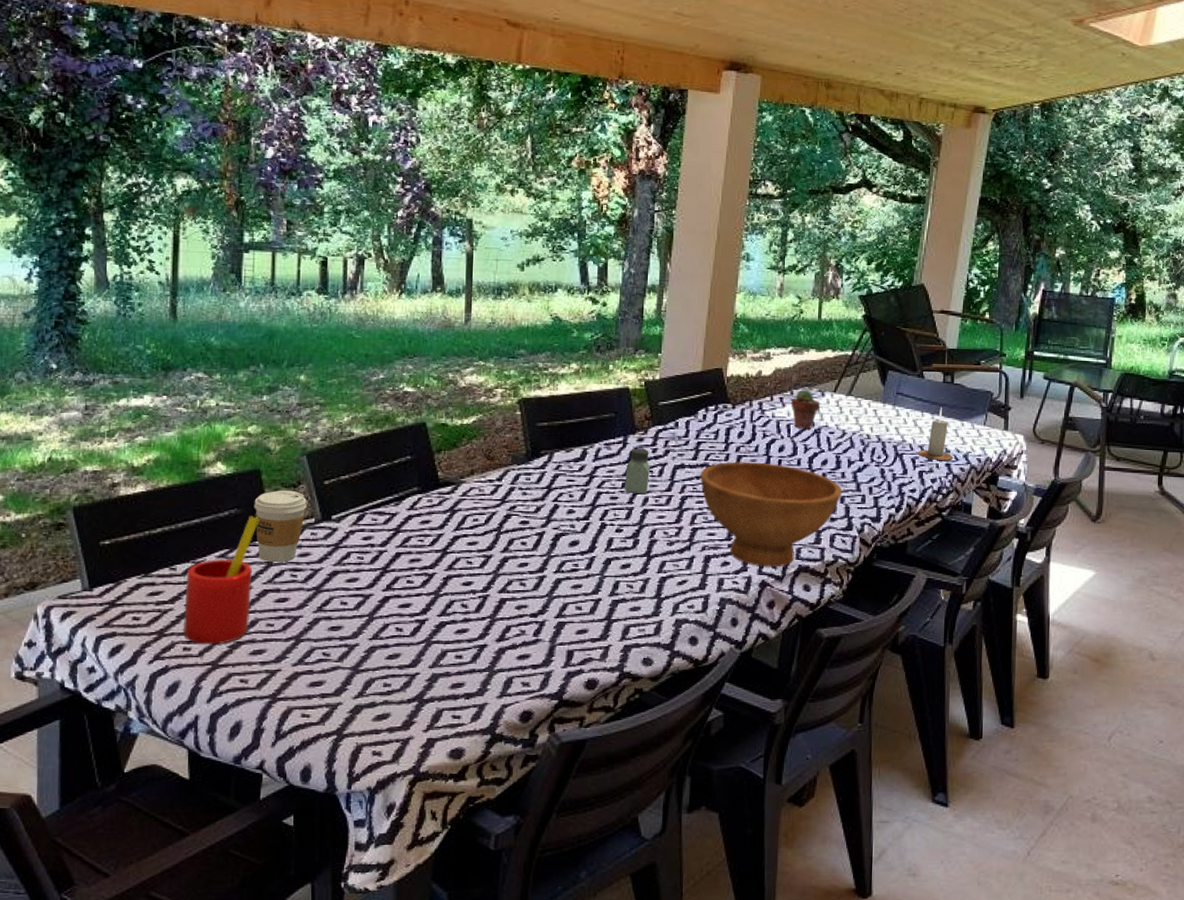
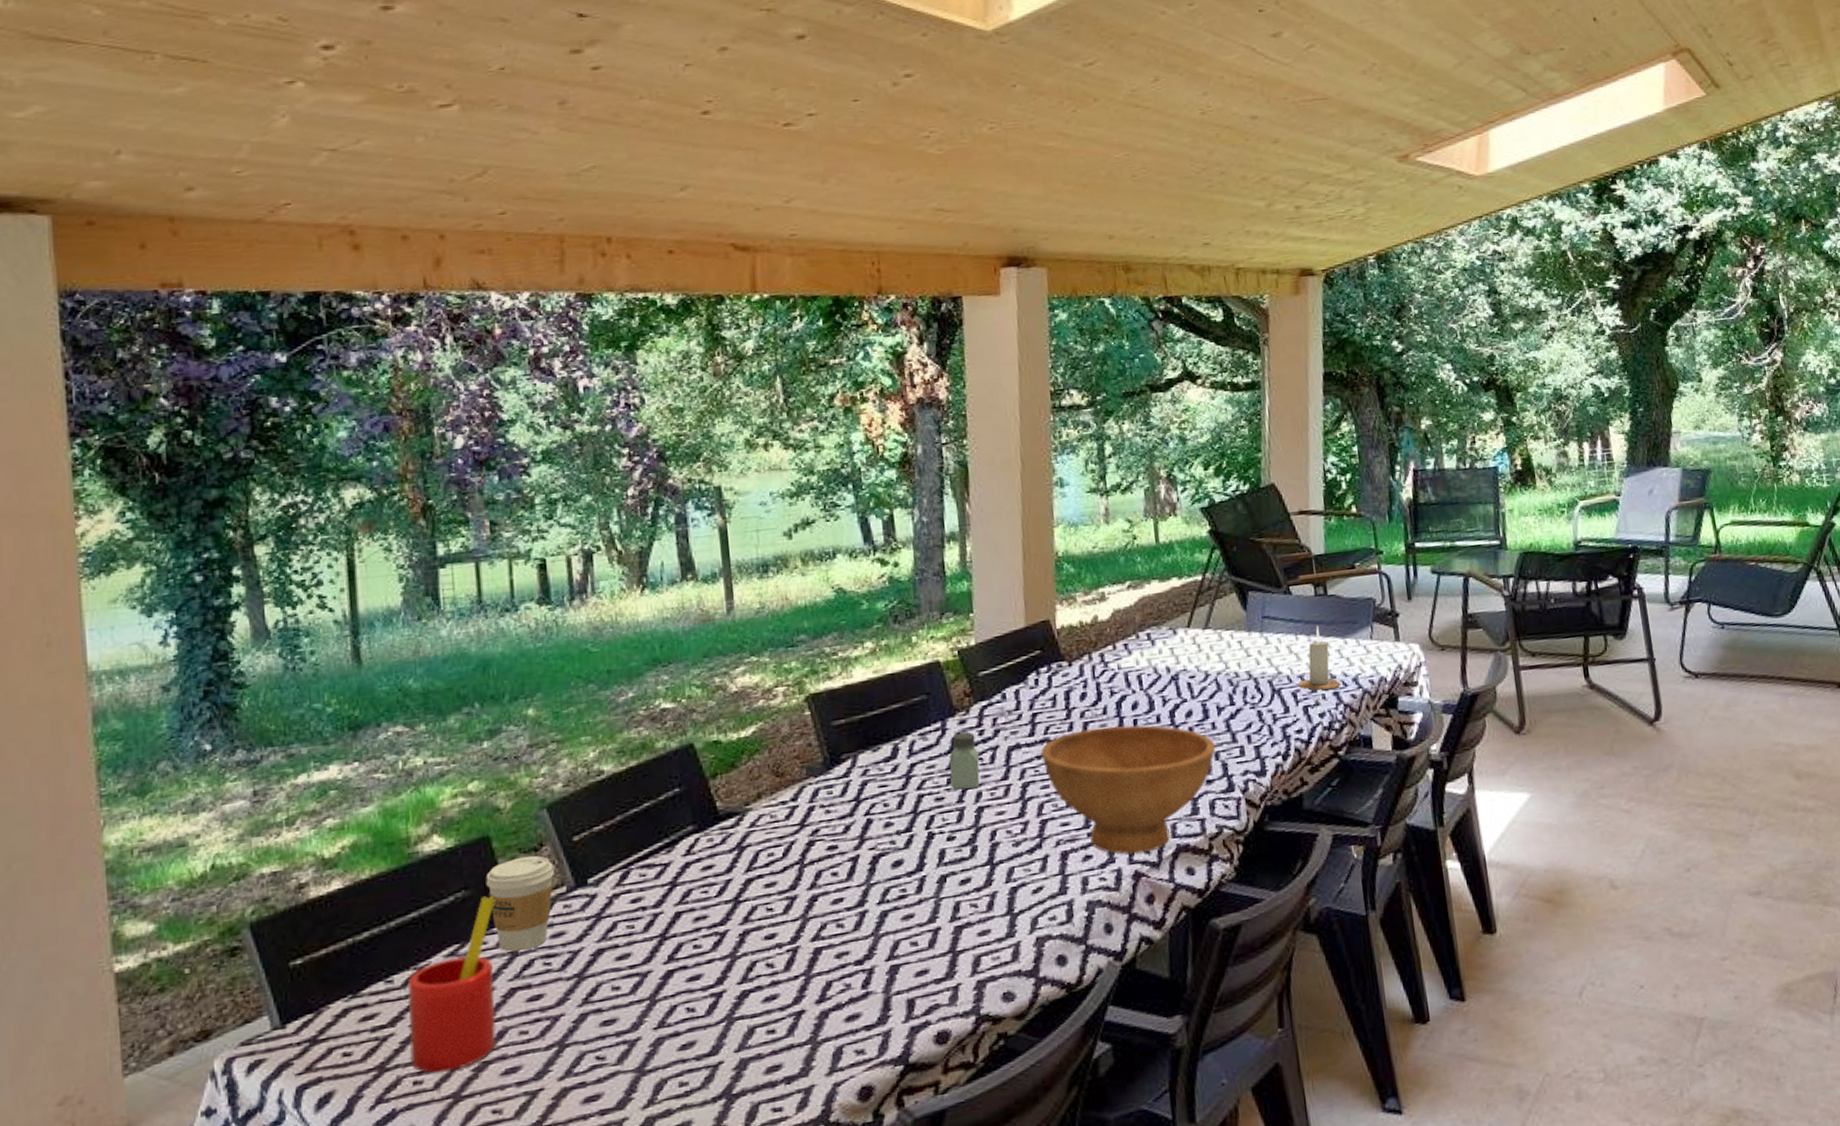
potted succulent: present [791,389,821,430] -> none [1138,629,1174,679]

